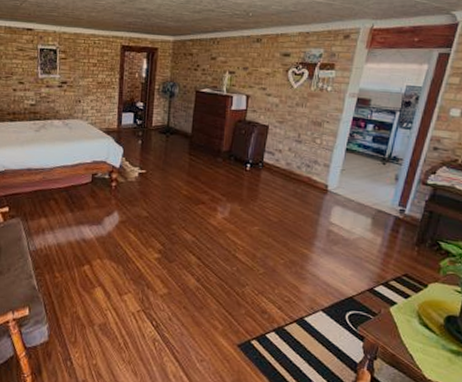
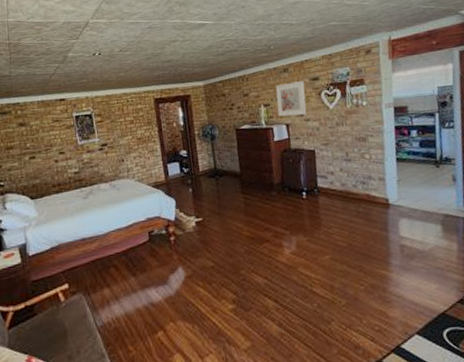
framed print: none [241,54,274,89] -> present [275,81,307,117]

